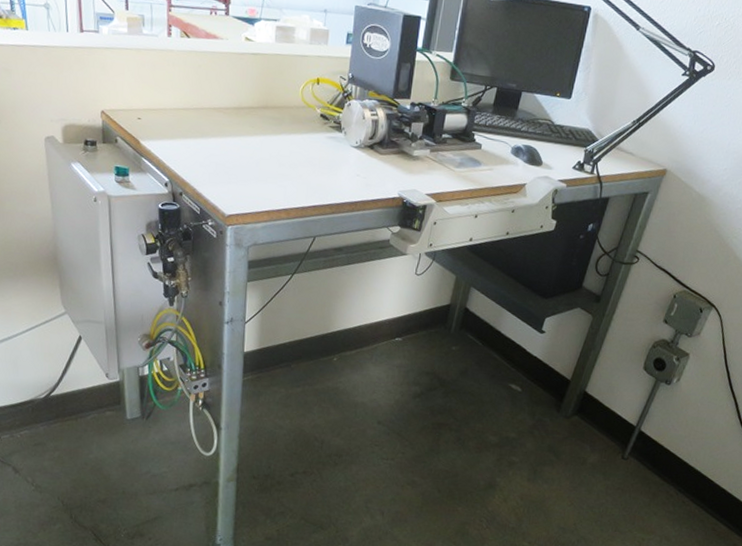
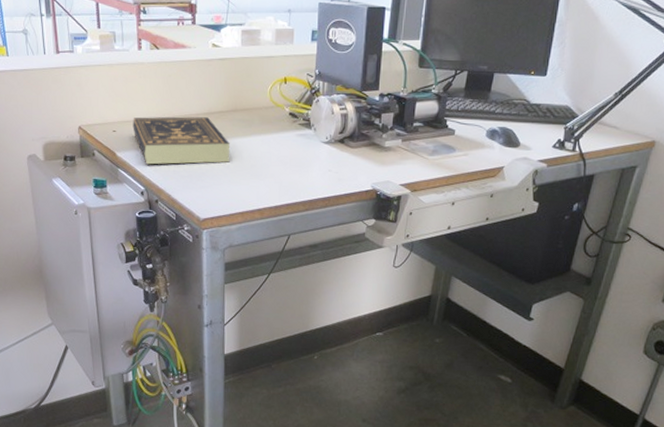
book: none [159,106,259,160] -> present [133,116,231,165]

